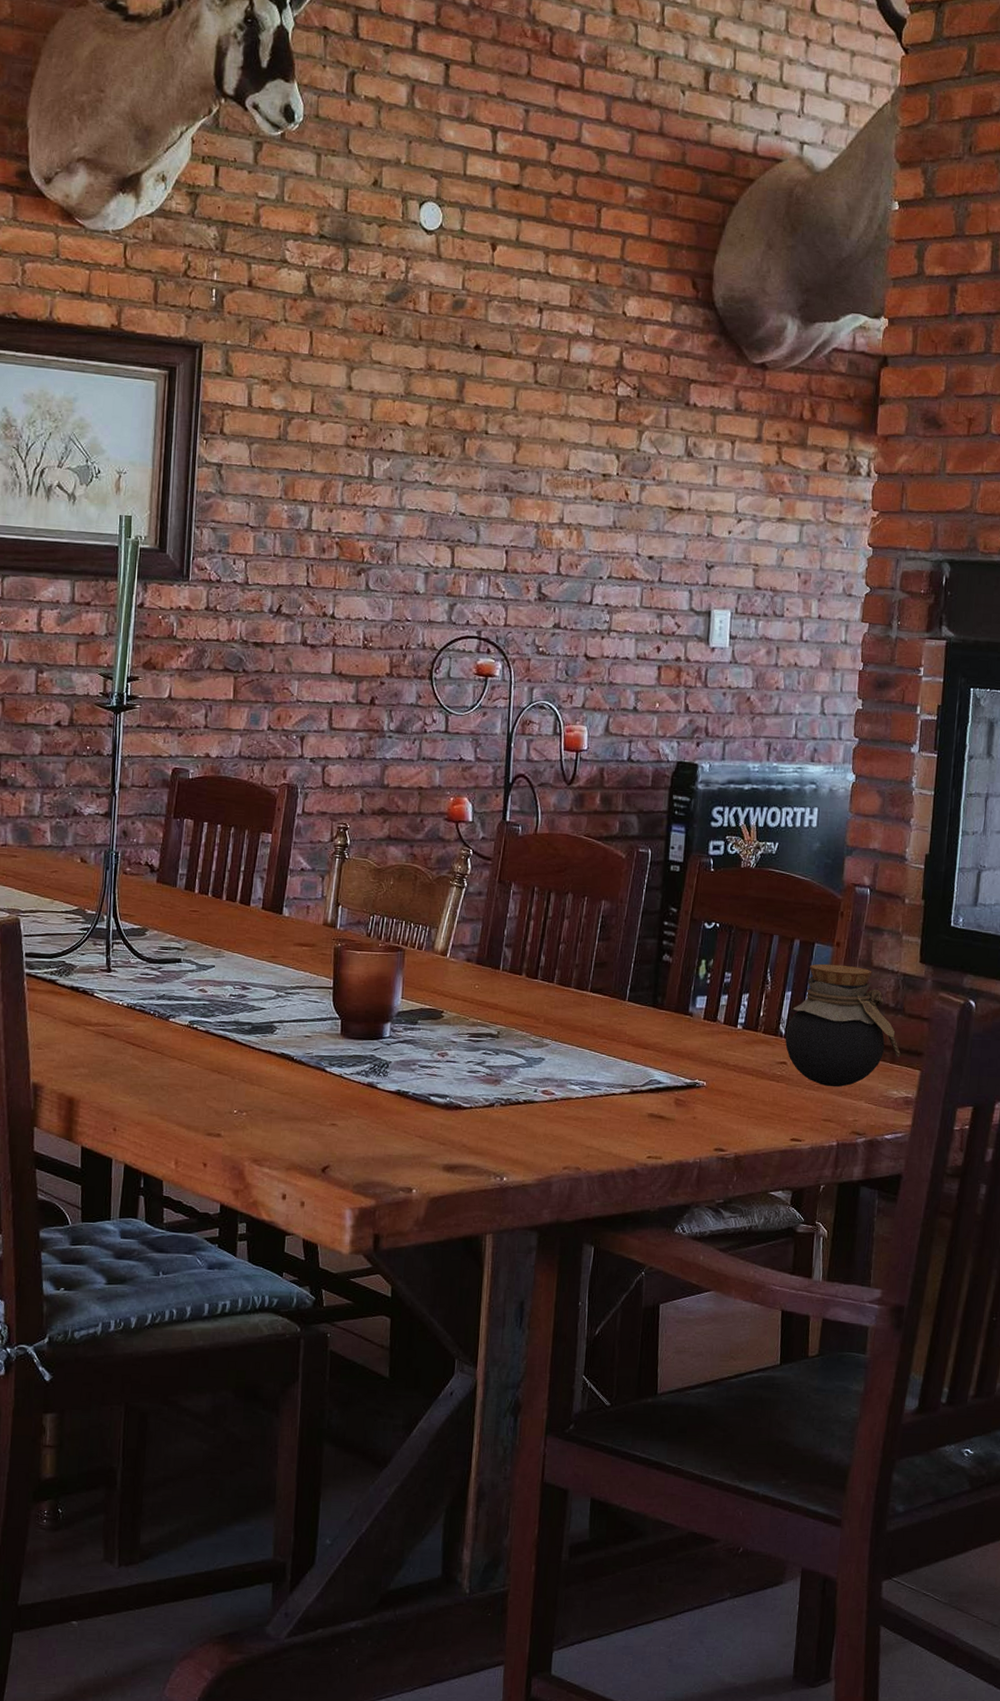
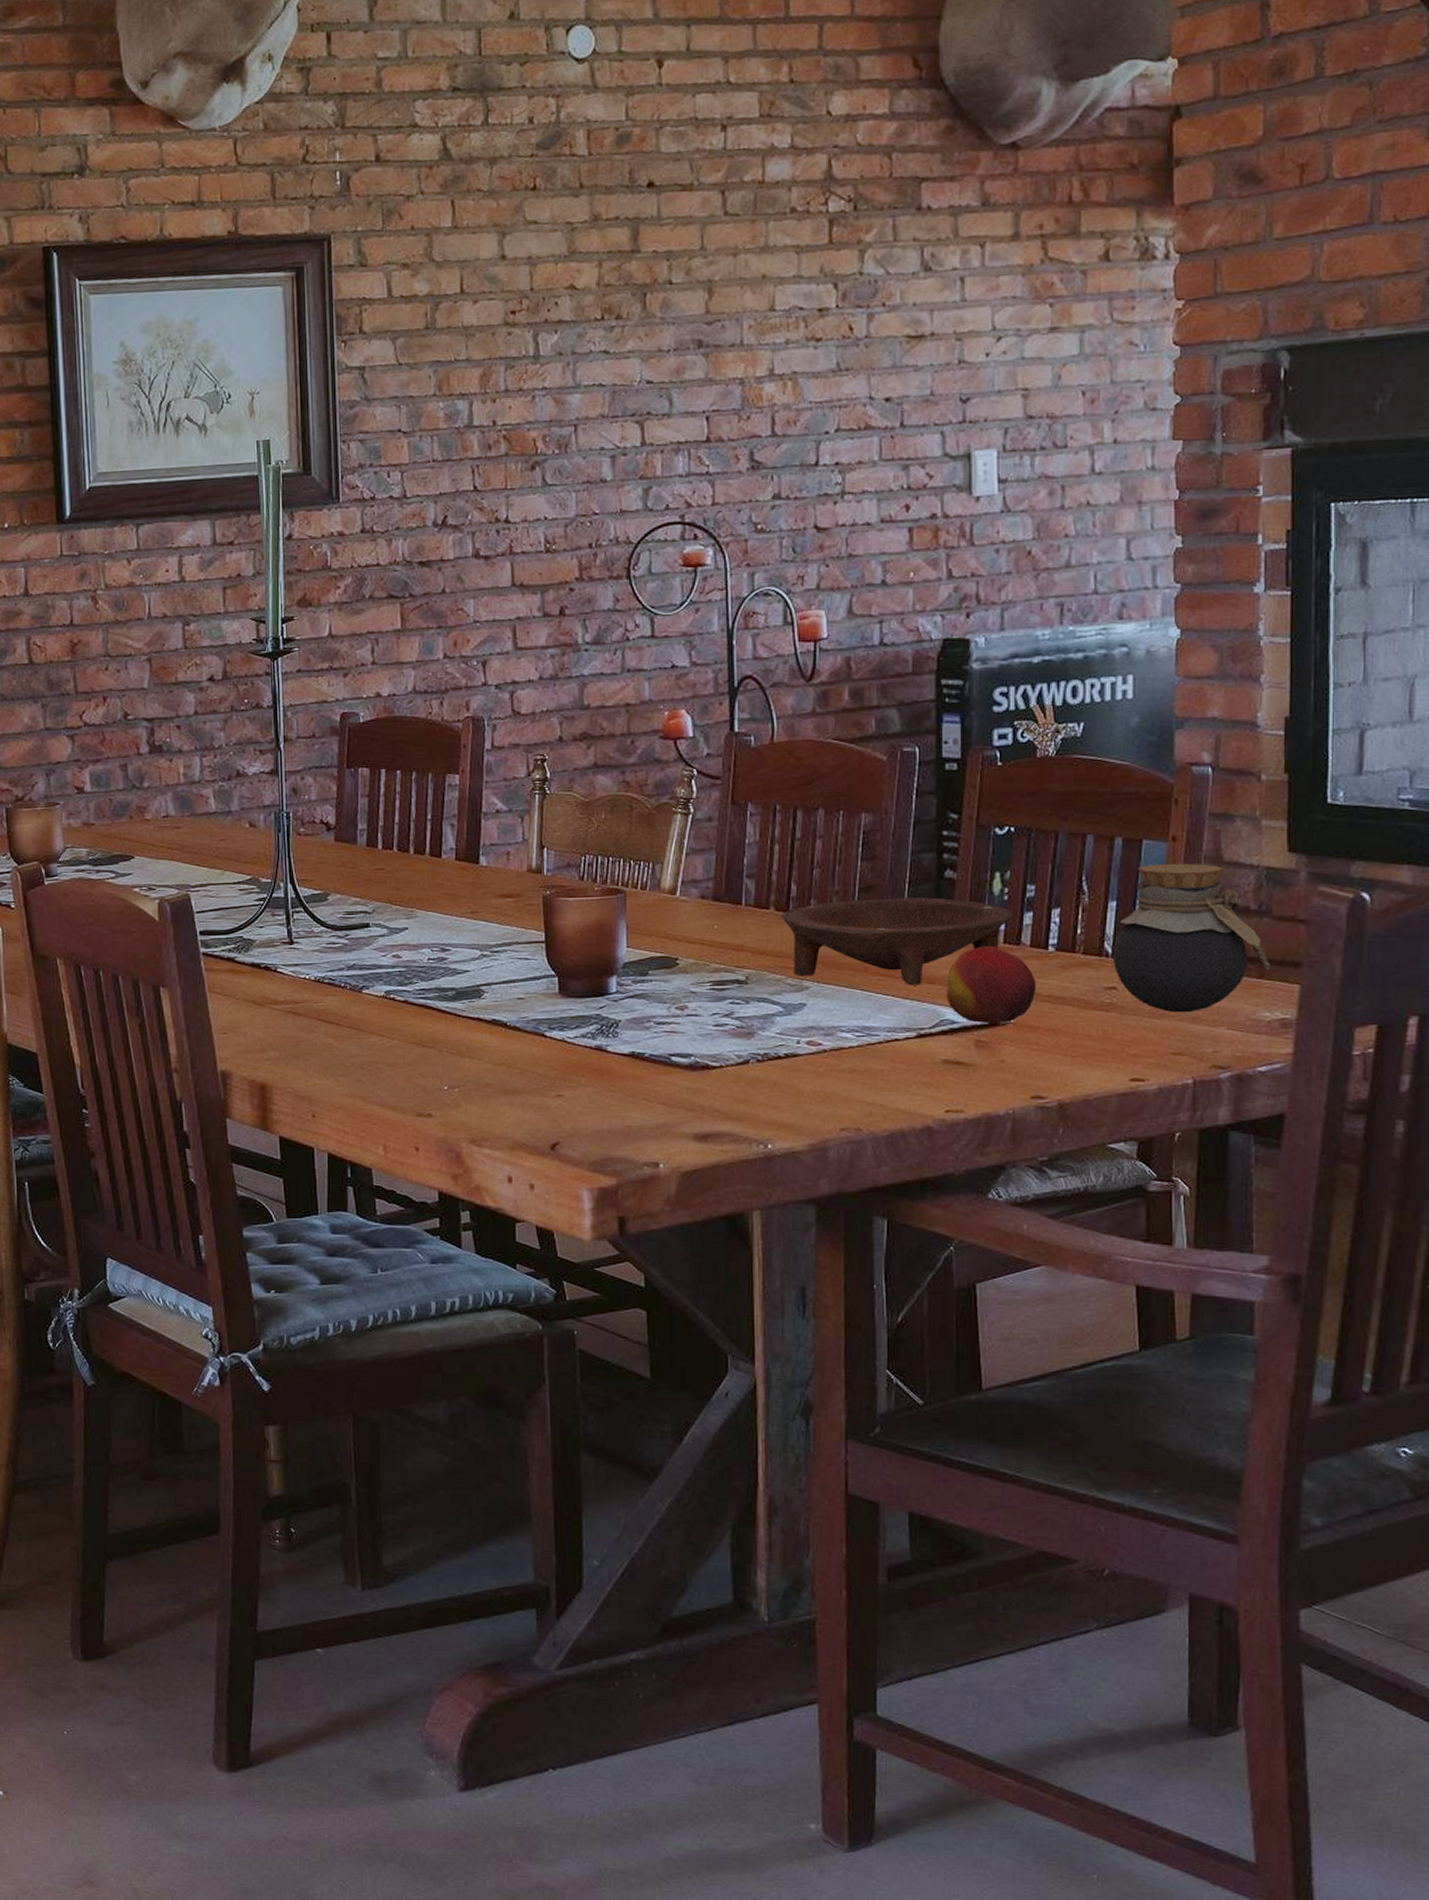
bowl: none [530,973,713,1050] -> present [780,897,1013,986]
fruit: none [655,1020,726,1087] -> present [946,946,1037,1025]

